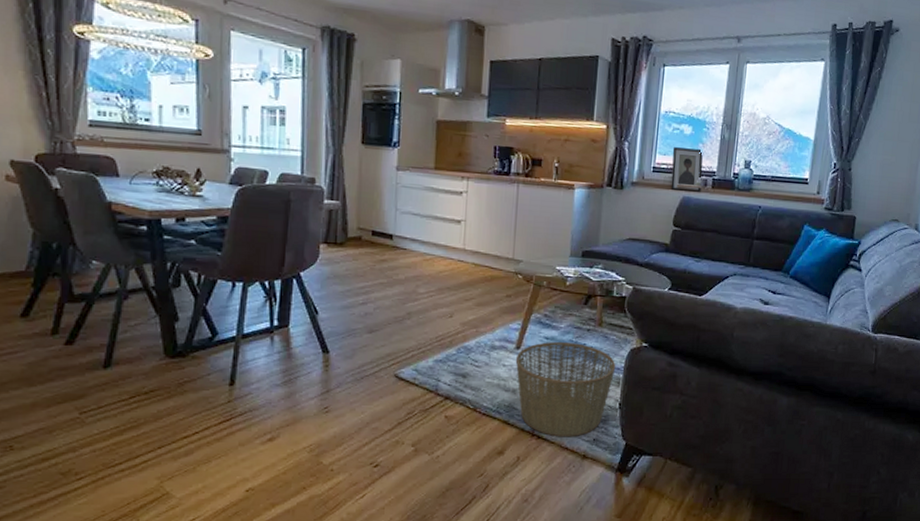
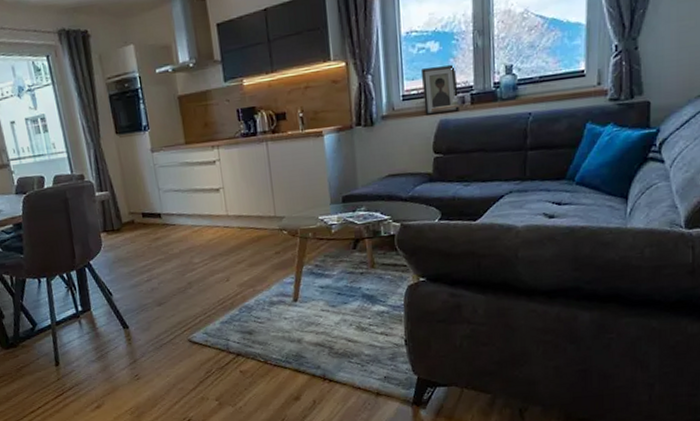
basket: present [515,341,616,437] -> none [295,287,396,379]

